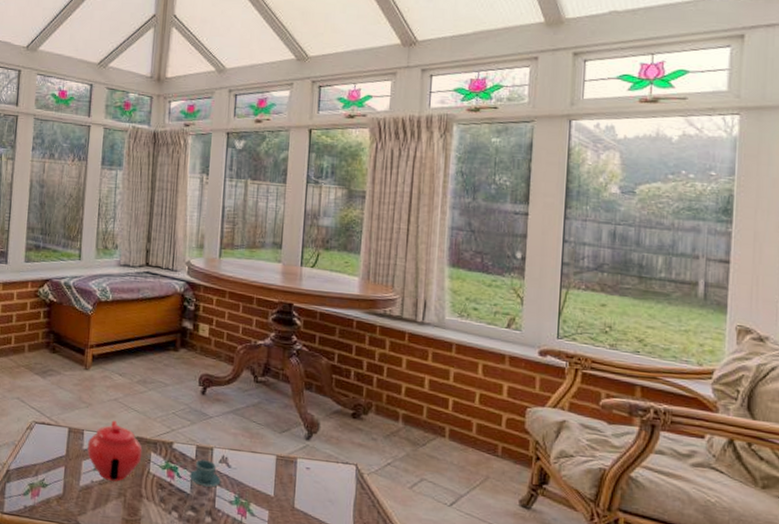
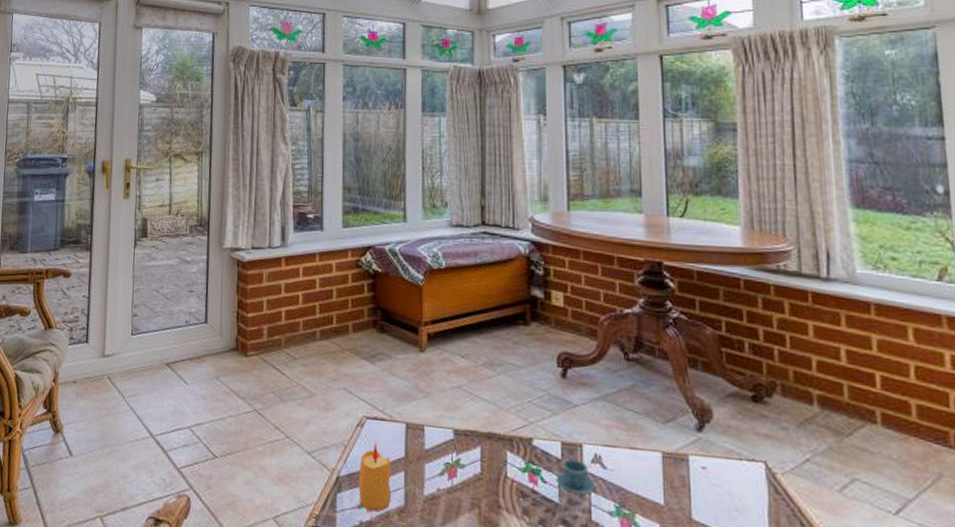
candle: none [24,442,54,499] -> present [358,442,392,512]
teapot: present [87,420,143,482] -> none [430,412,496,489]

